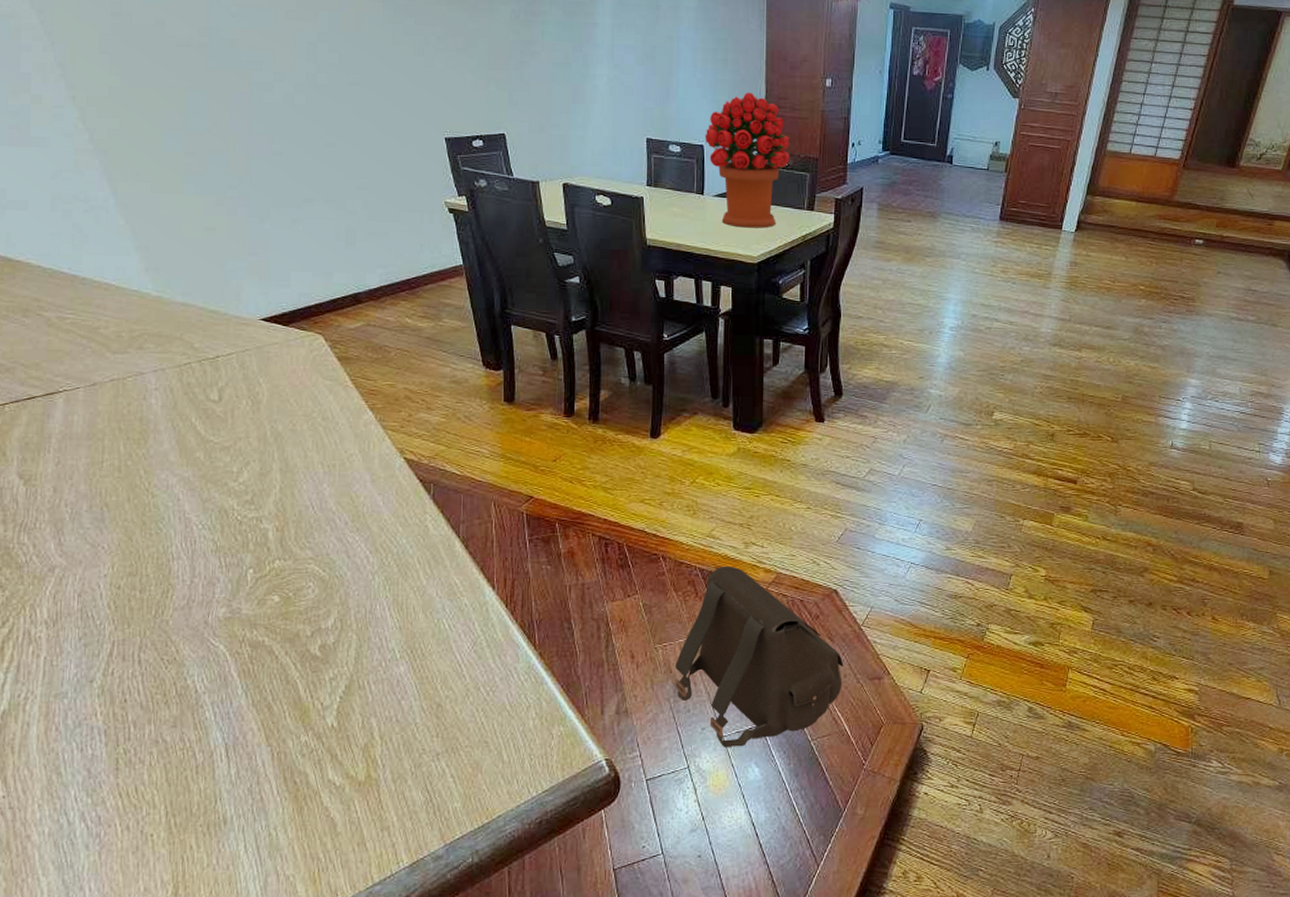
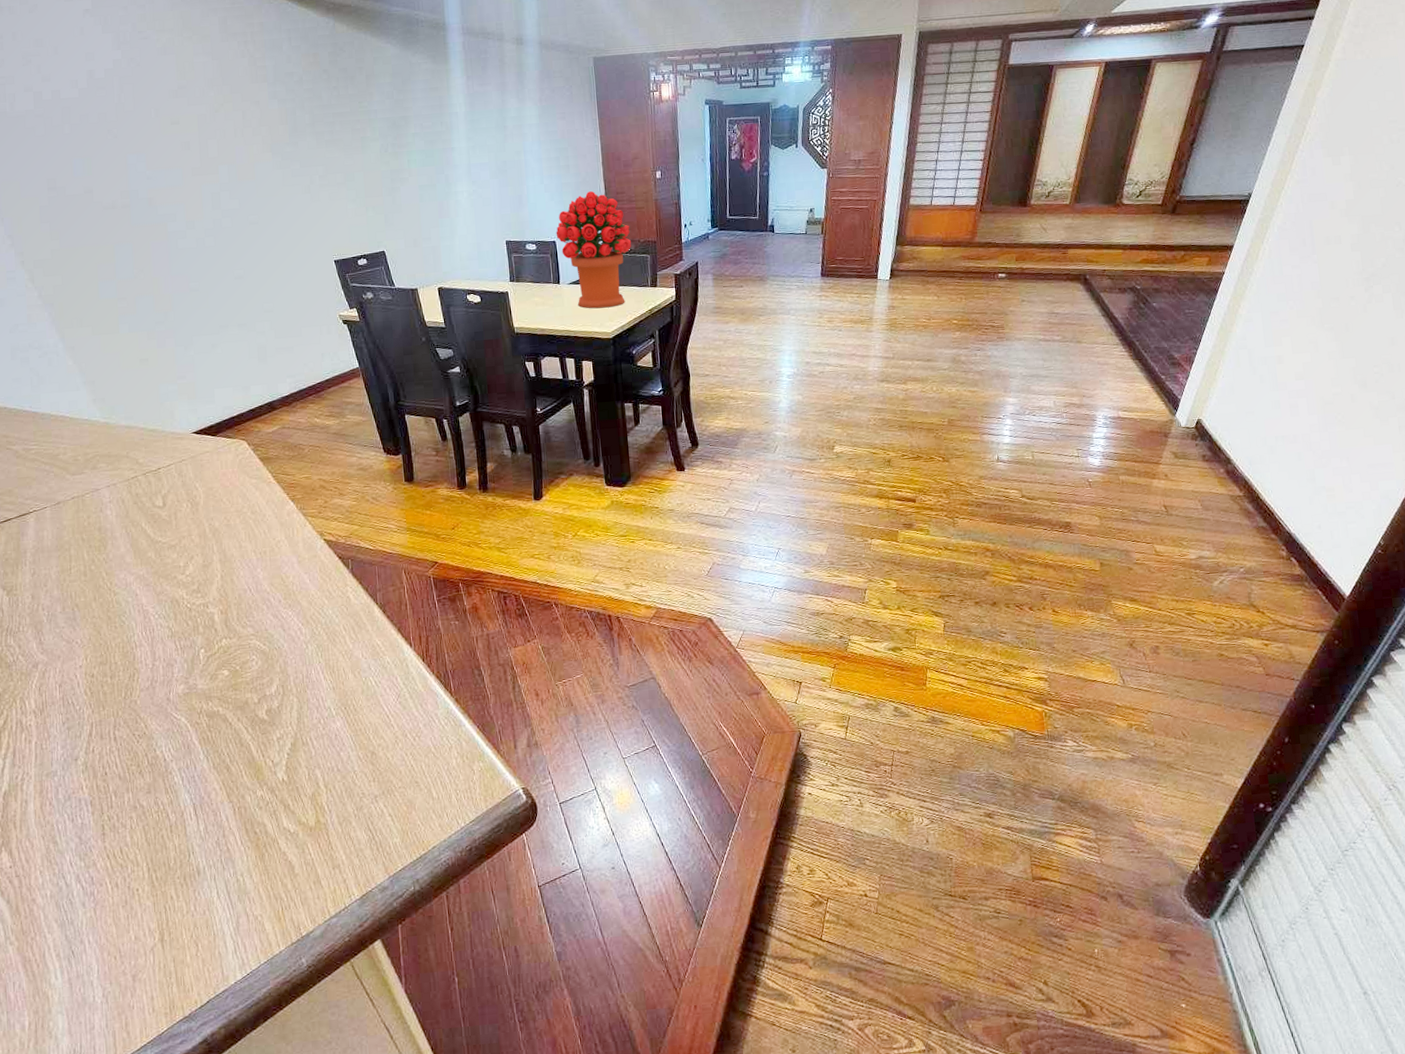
satchel: present [675,566,844,748] -> none [575,606,725,769]

